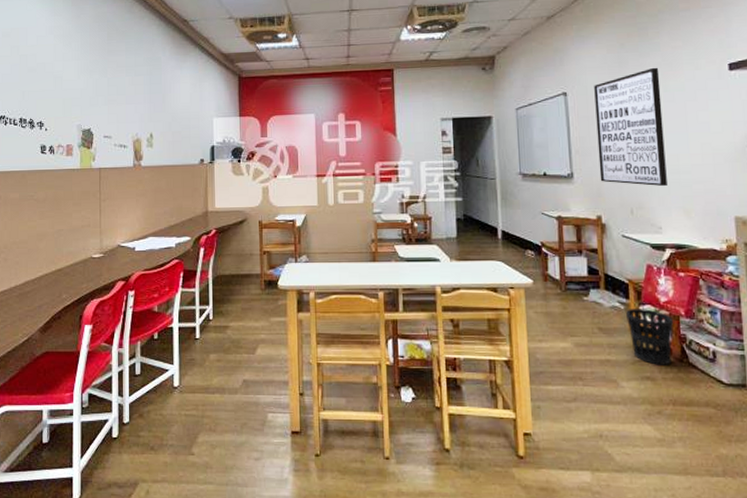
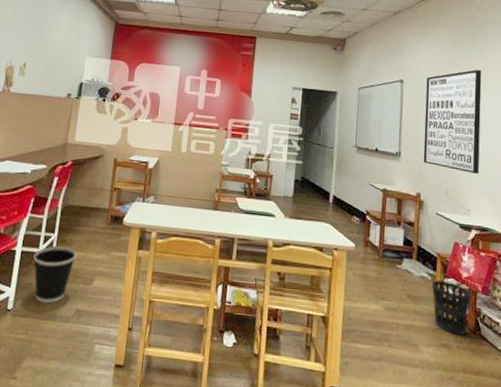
wastebasket: none [192,318,235,377] -> present [33,246,77,304]

